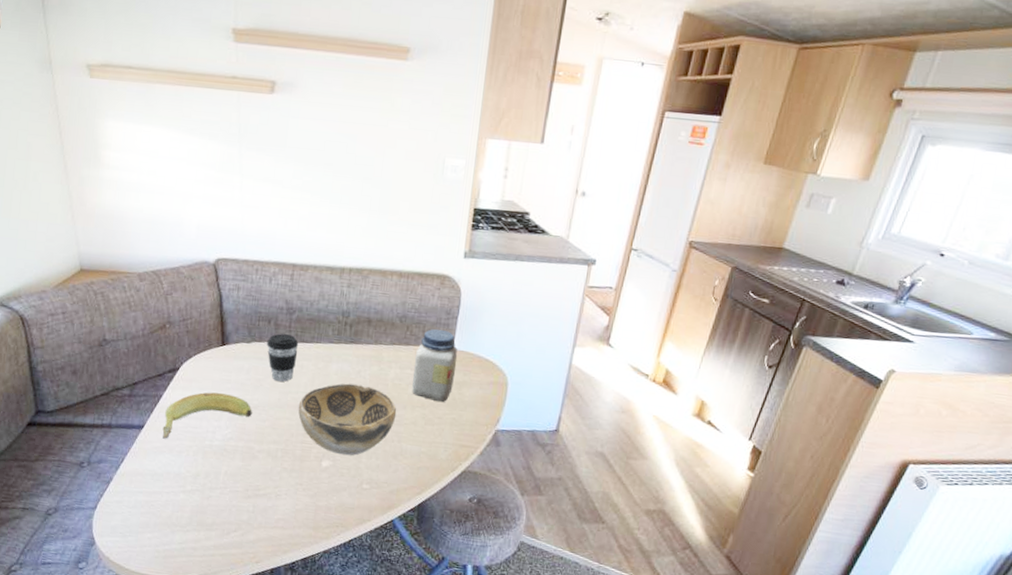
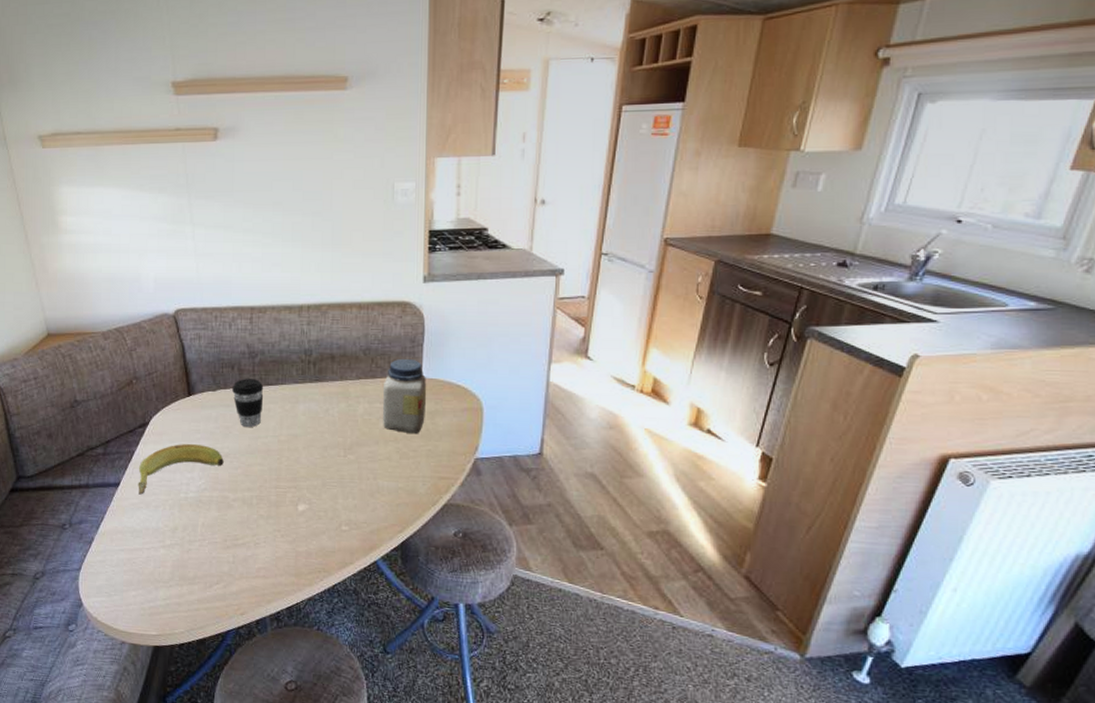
decorative bowl: present [298,383,397,456] -> none [269,423,370,498]

